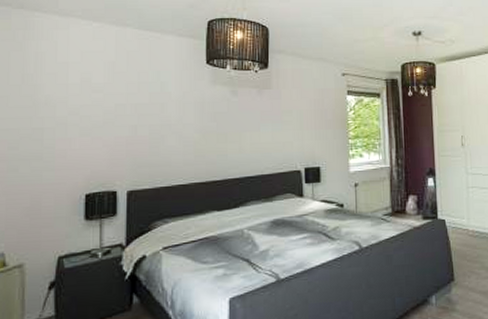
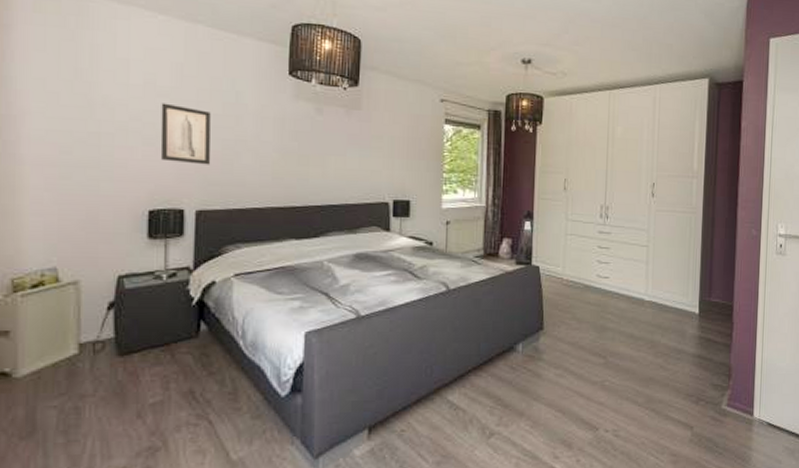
wall art: none [95,97,140,150] -> present [160,103,211,165]

